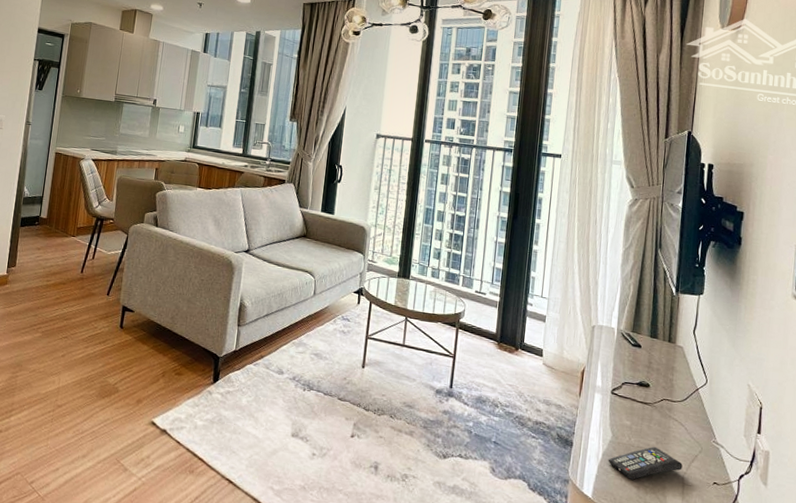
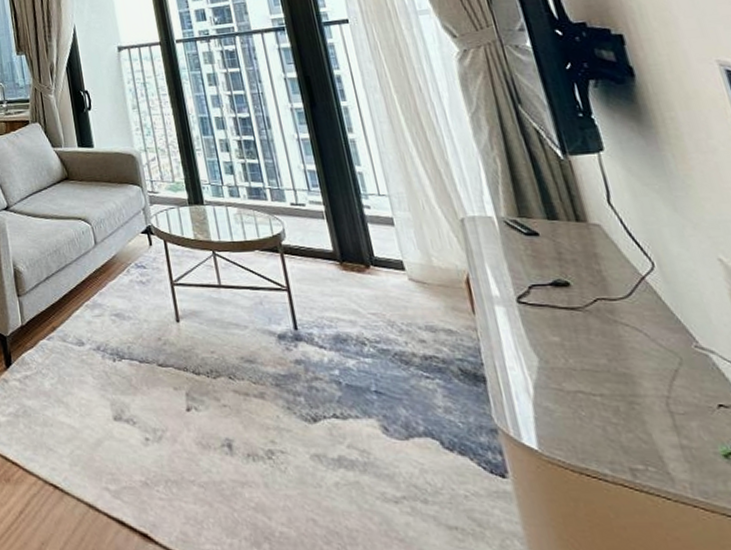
remote control: present [608,446,683,480] -> none [544,366,662,417]

